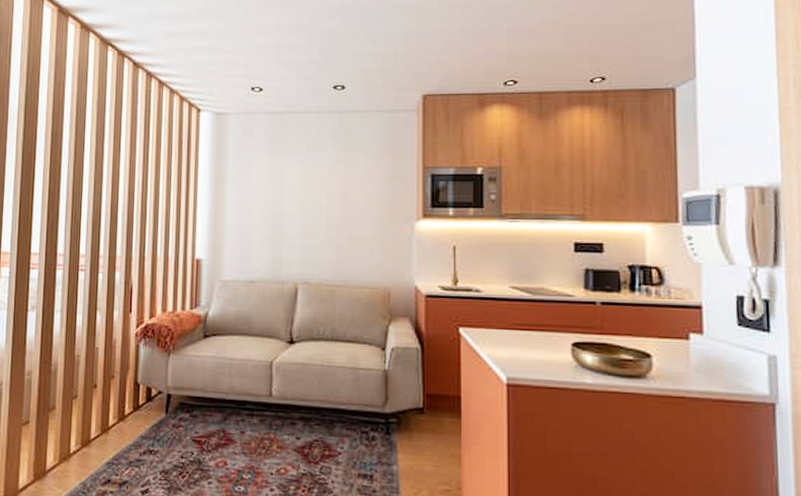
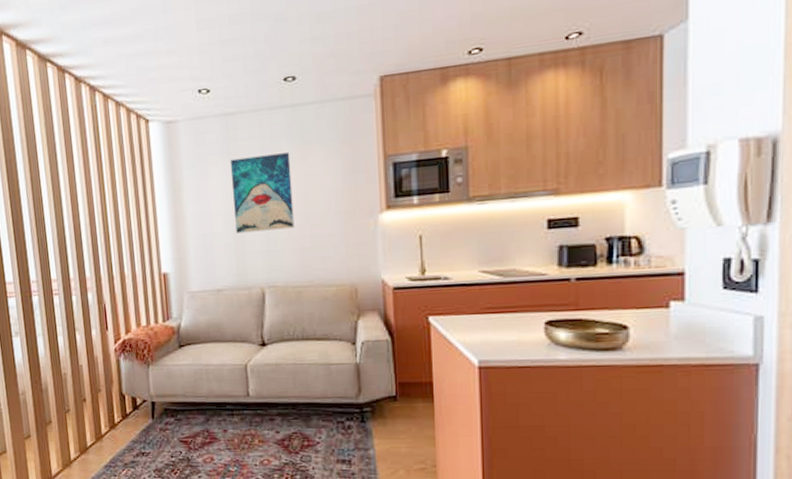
wall art: none [274,154,334,227] -> present [230,152,295,233]

